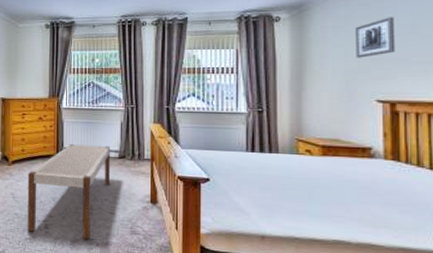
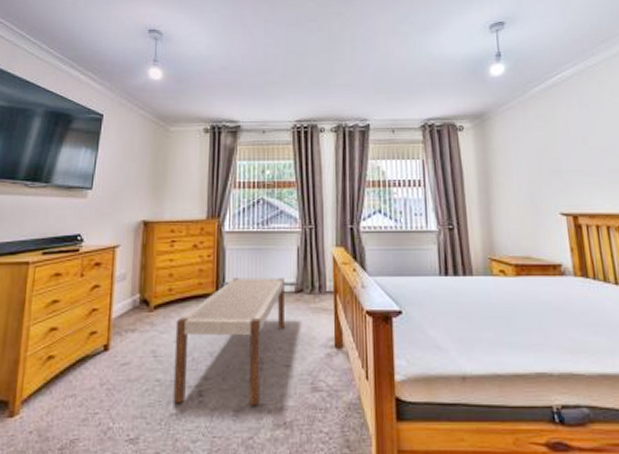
wall art: present [356,17,396,58] -> none [534,128,572,170]

